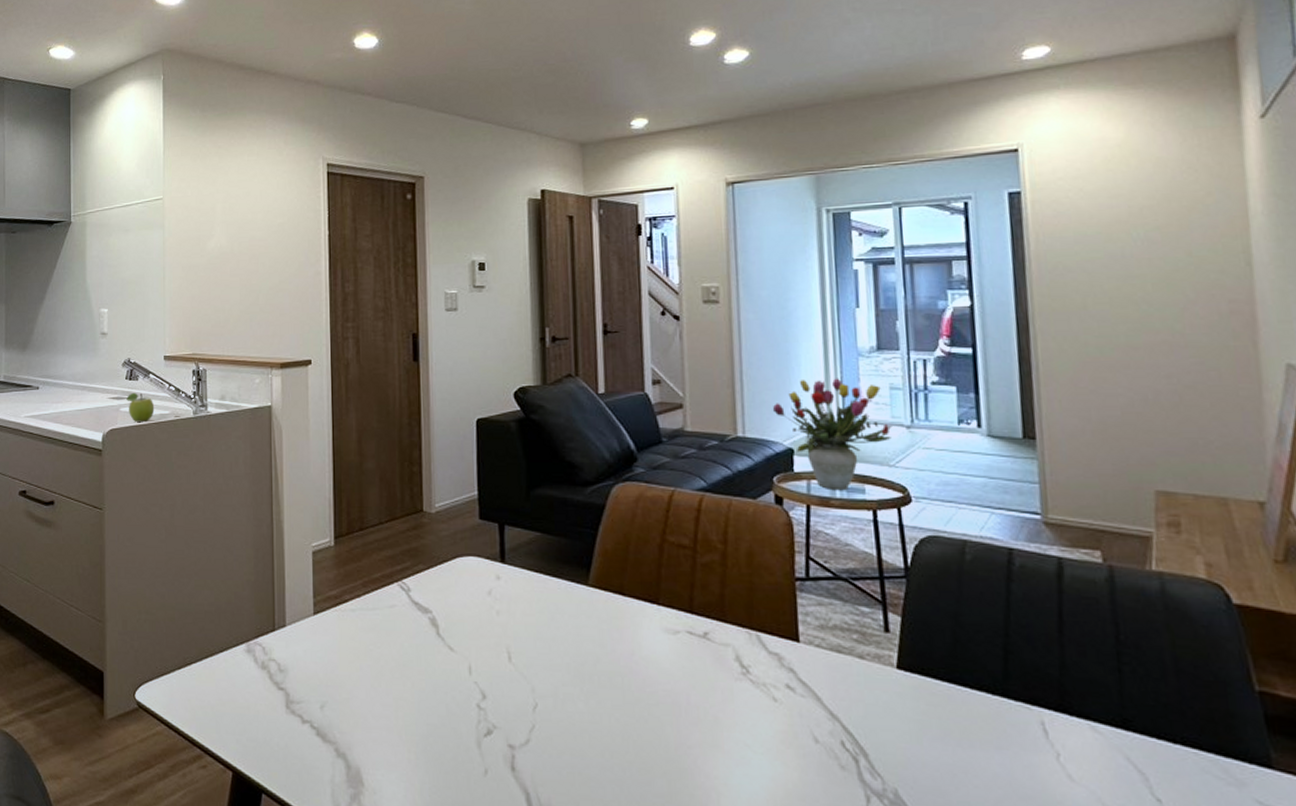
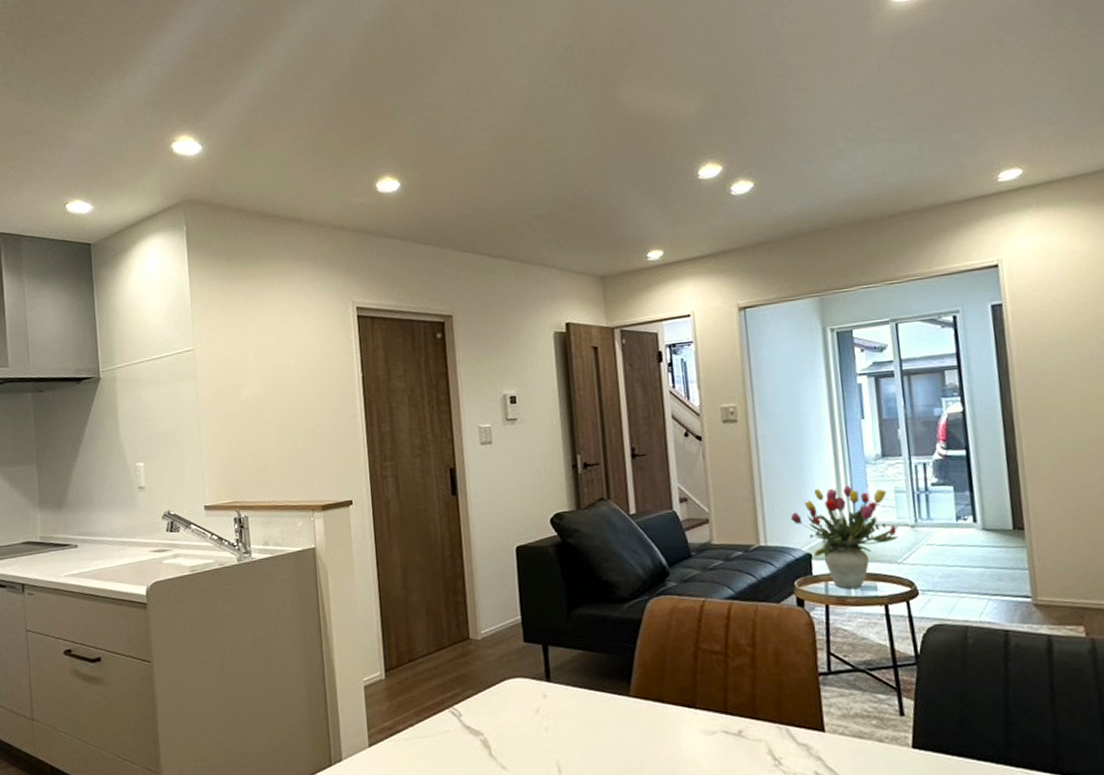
fruit: present [126,392,155,423] -> none [169,544,198,574]

